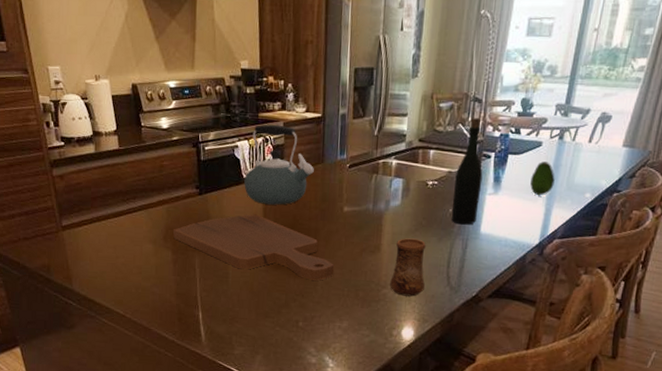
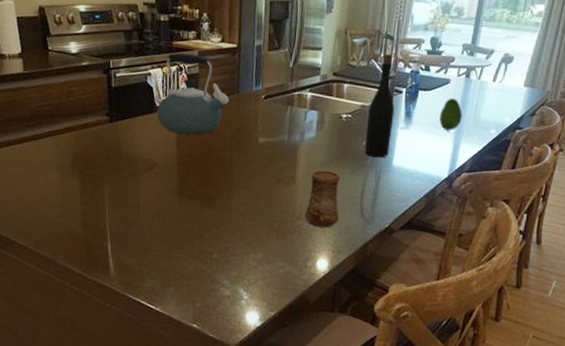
cutting board: present [172,214,335,282] -> none [80,143,249,212]

